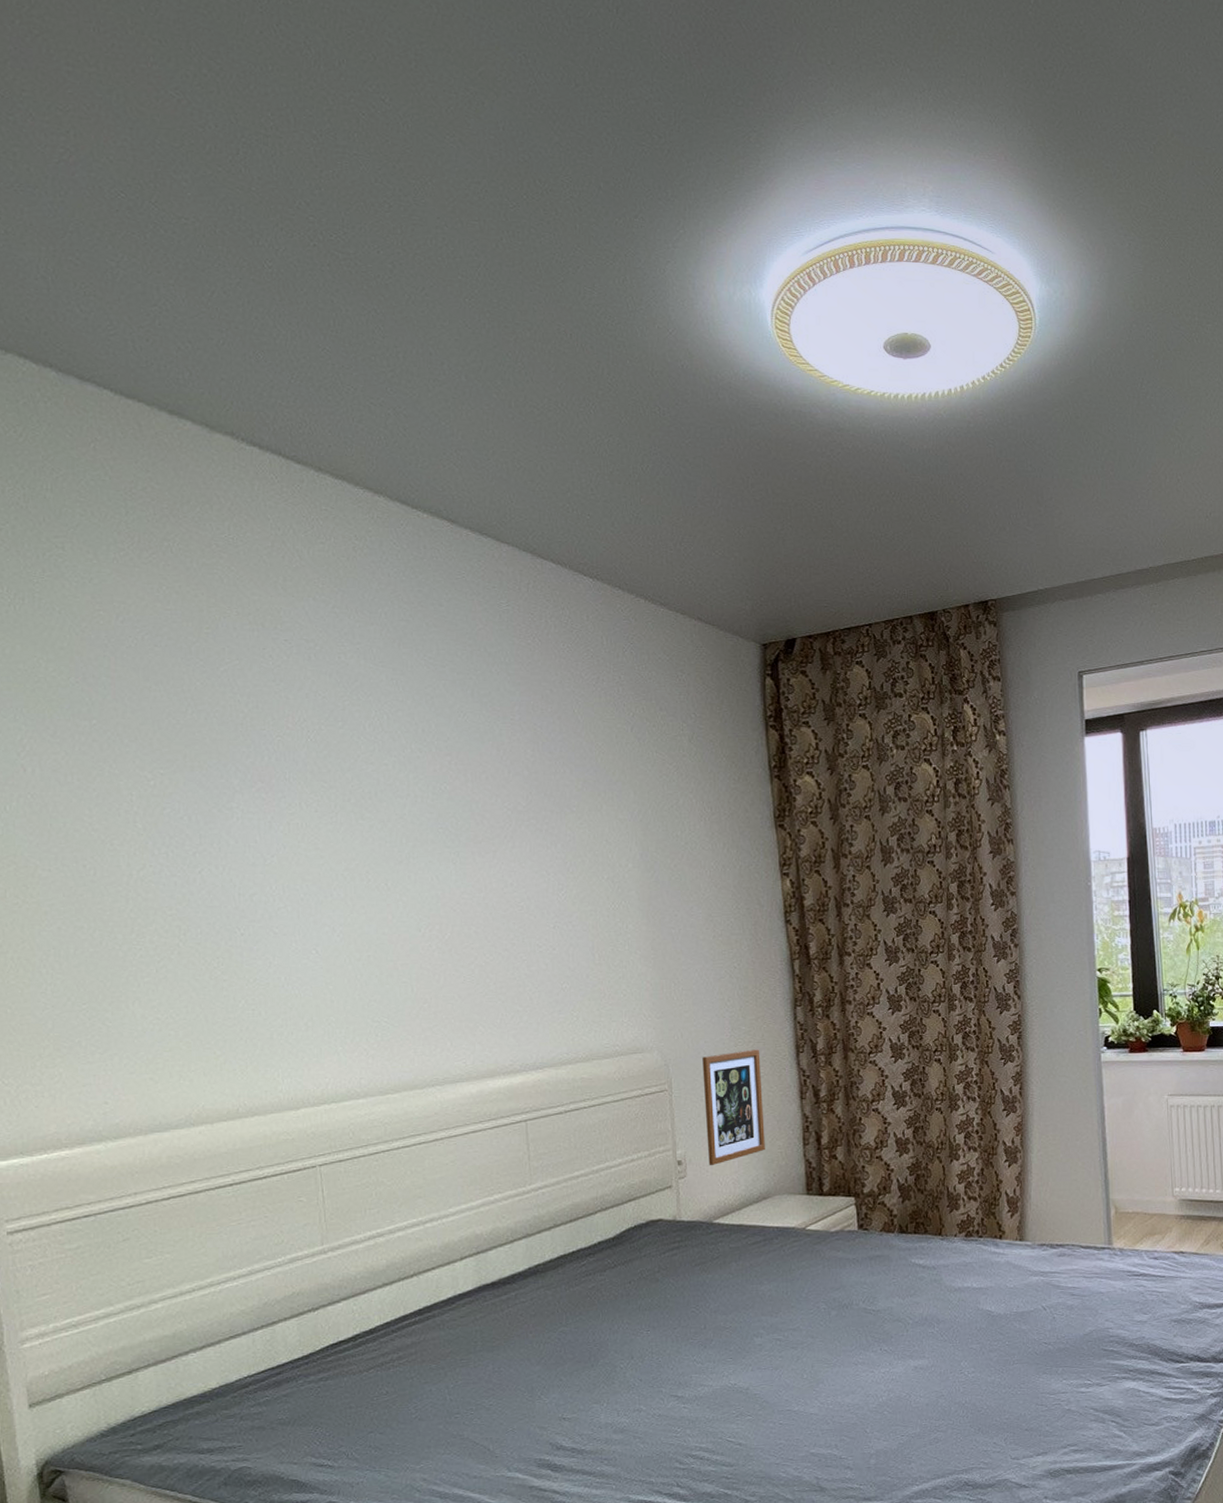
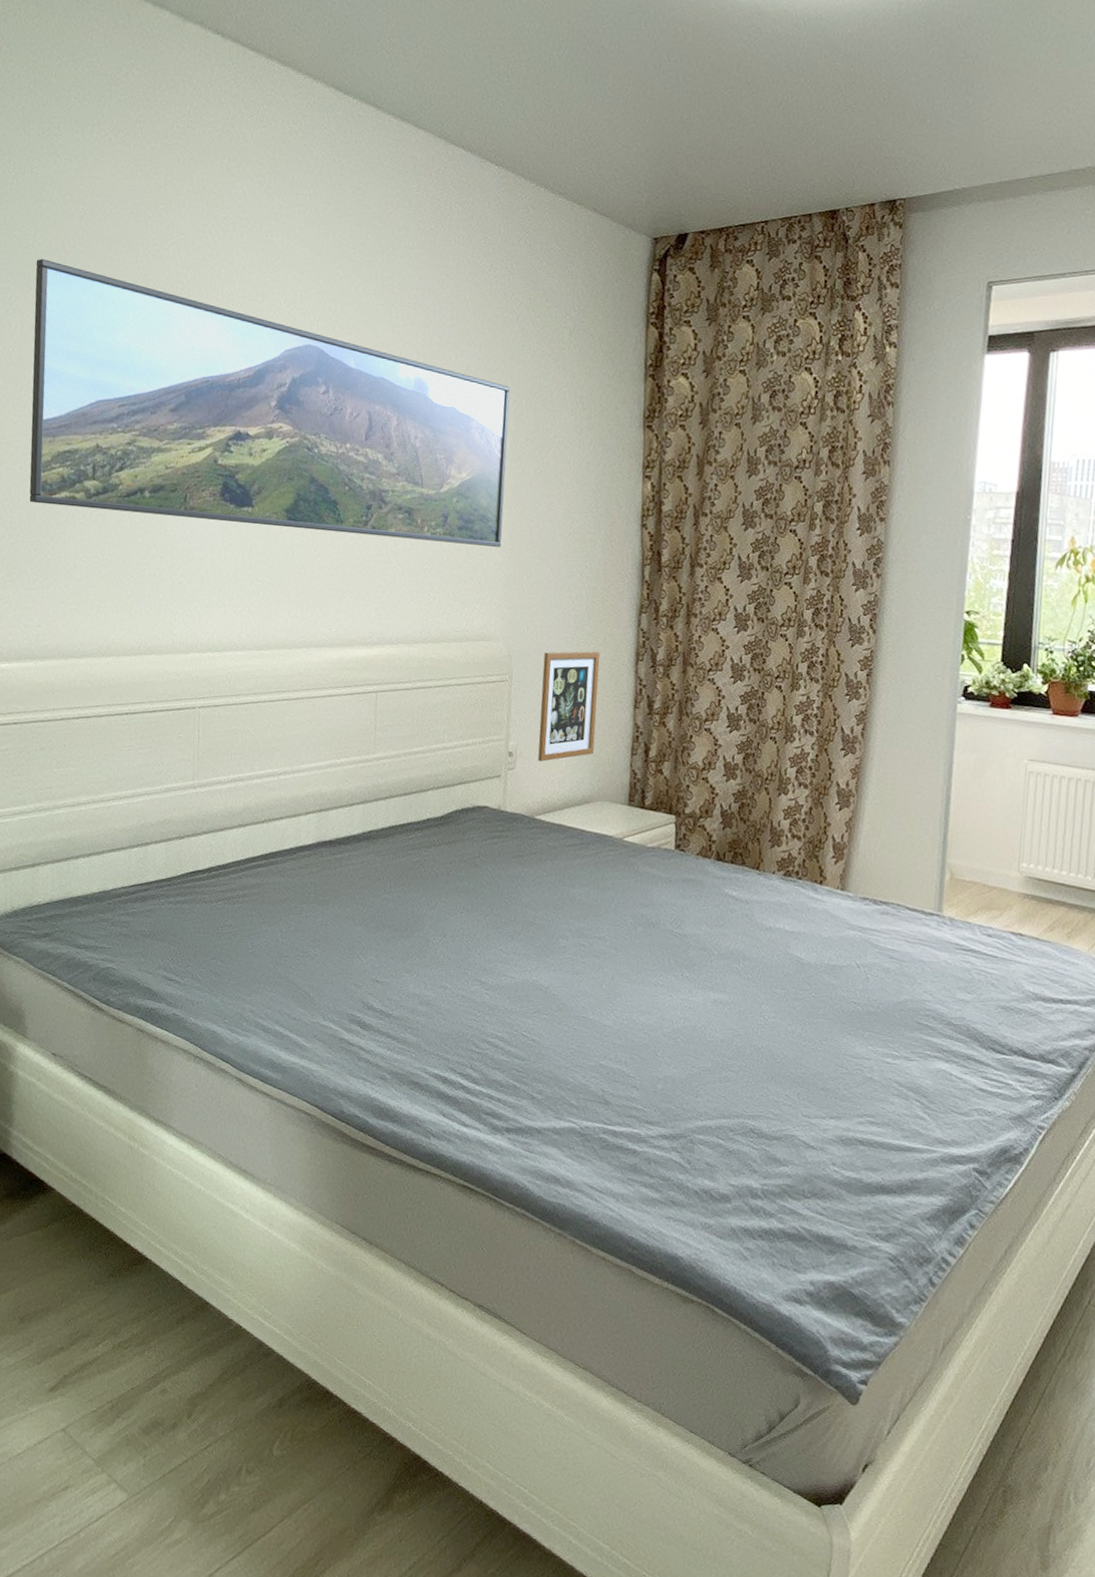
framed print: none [51,693,644,966] -> present [29,258,511,547]

